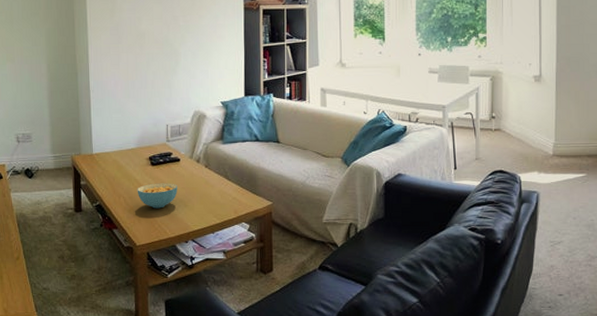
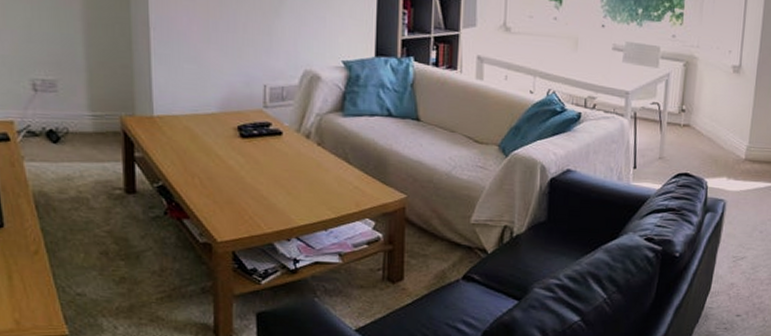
cereal bowl: present [137,183,177,209] -> none [219,161,277,195]

